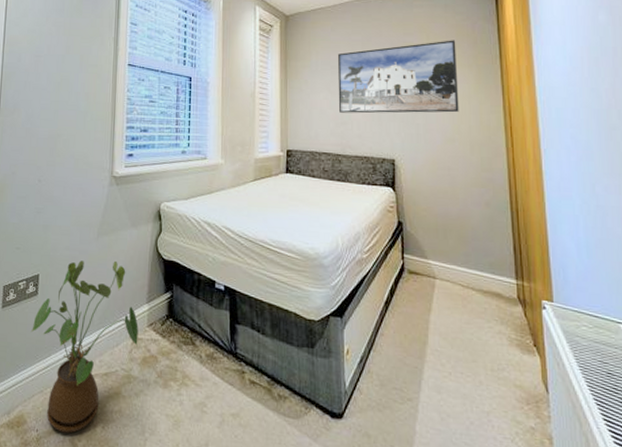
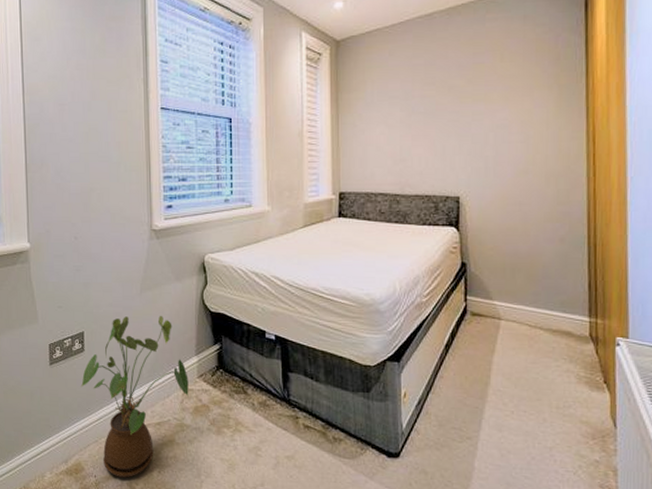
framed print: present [338,40,459,114] -> none [397,57,535,149]

